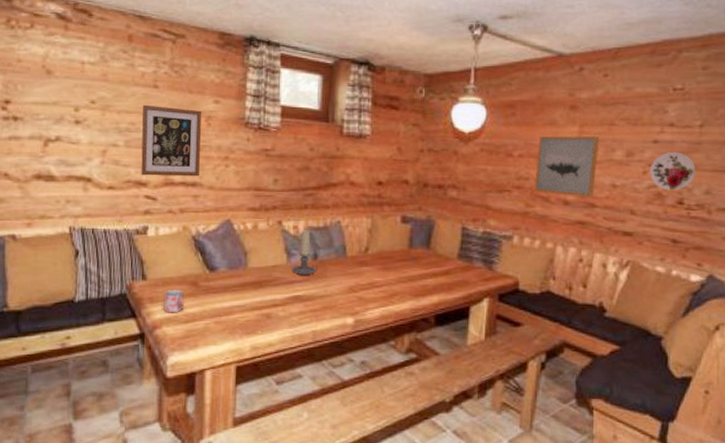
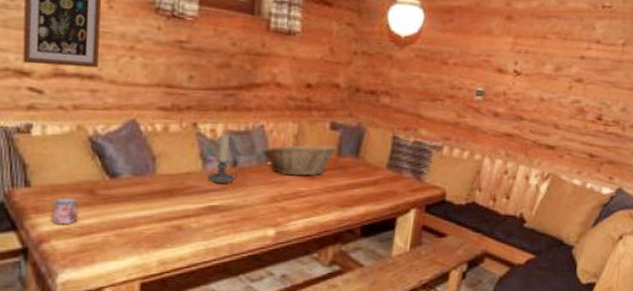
fruit basket: none [339,237,409,267] -> present [262,144,338,176]
wall art: present [534,136,599,198] -> none [467,45,532,110]
decorative plate: present [650,151,696,191] -> none [575,68,616,107]

